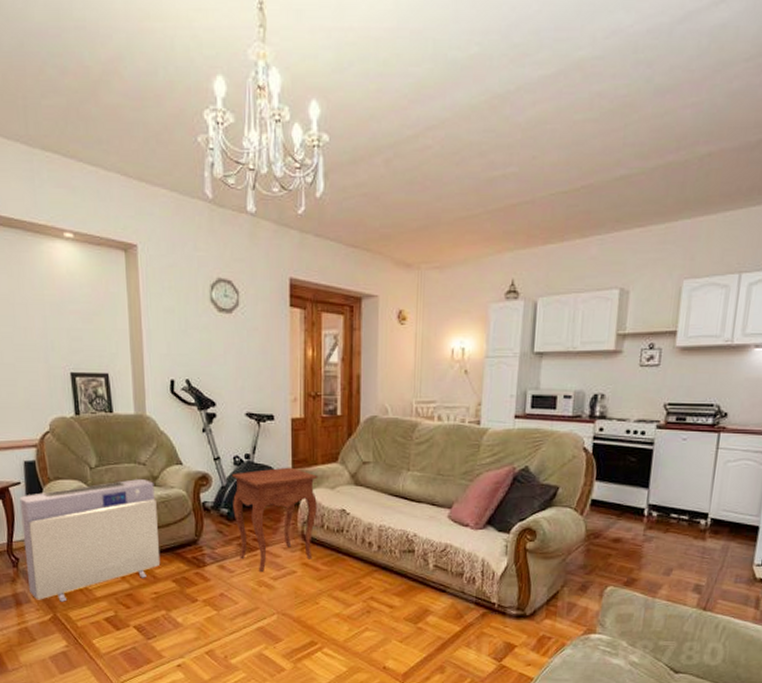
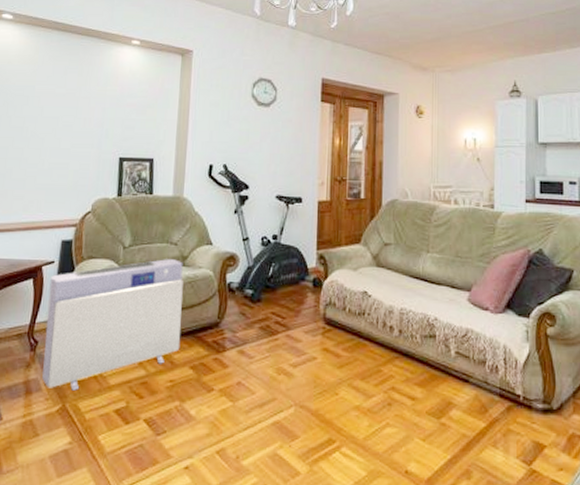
side table: present [232,467,318,572] -> none [257,248,342,358]

